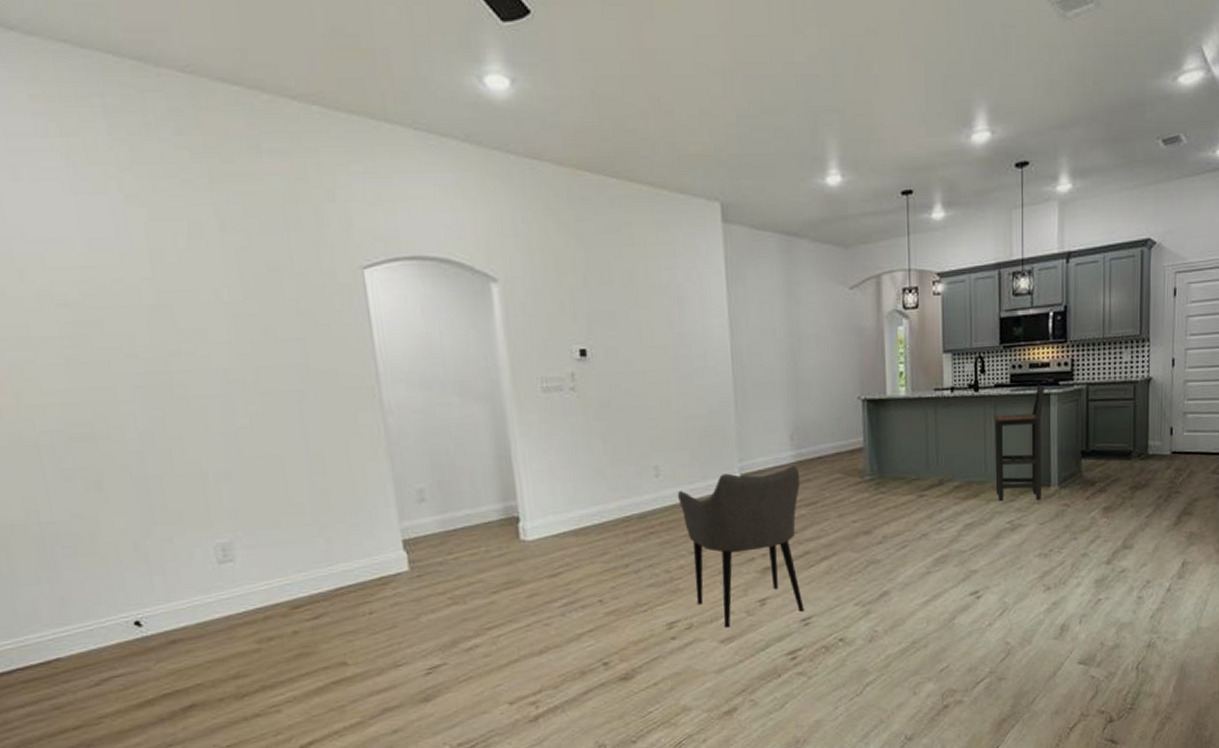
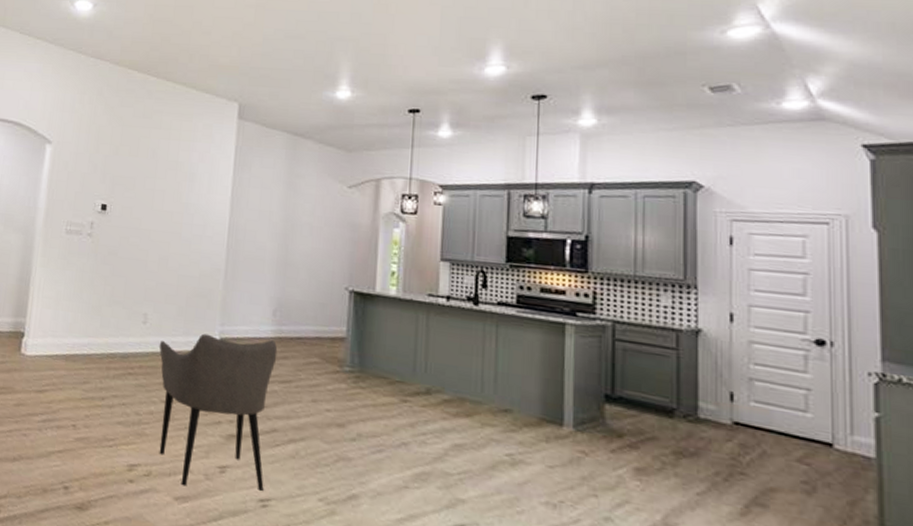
bar stool: present [993,384,1045,501] -> none [493,311,560,439]

